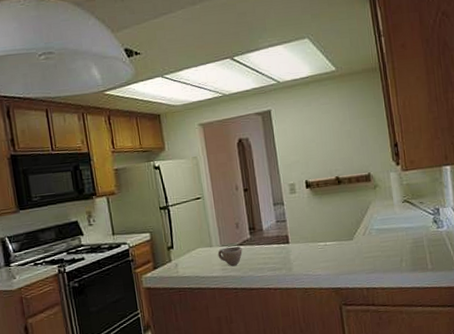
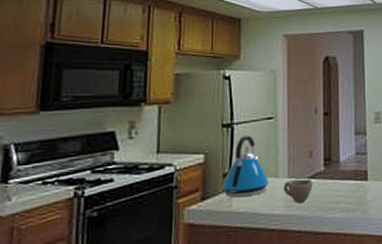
kettle: none [168,214,206,265] -> present [222,135,270,197]

